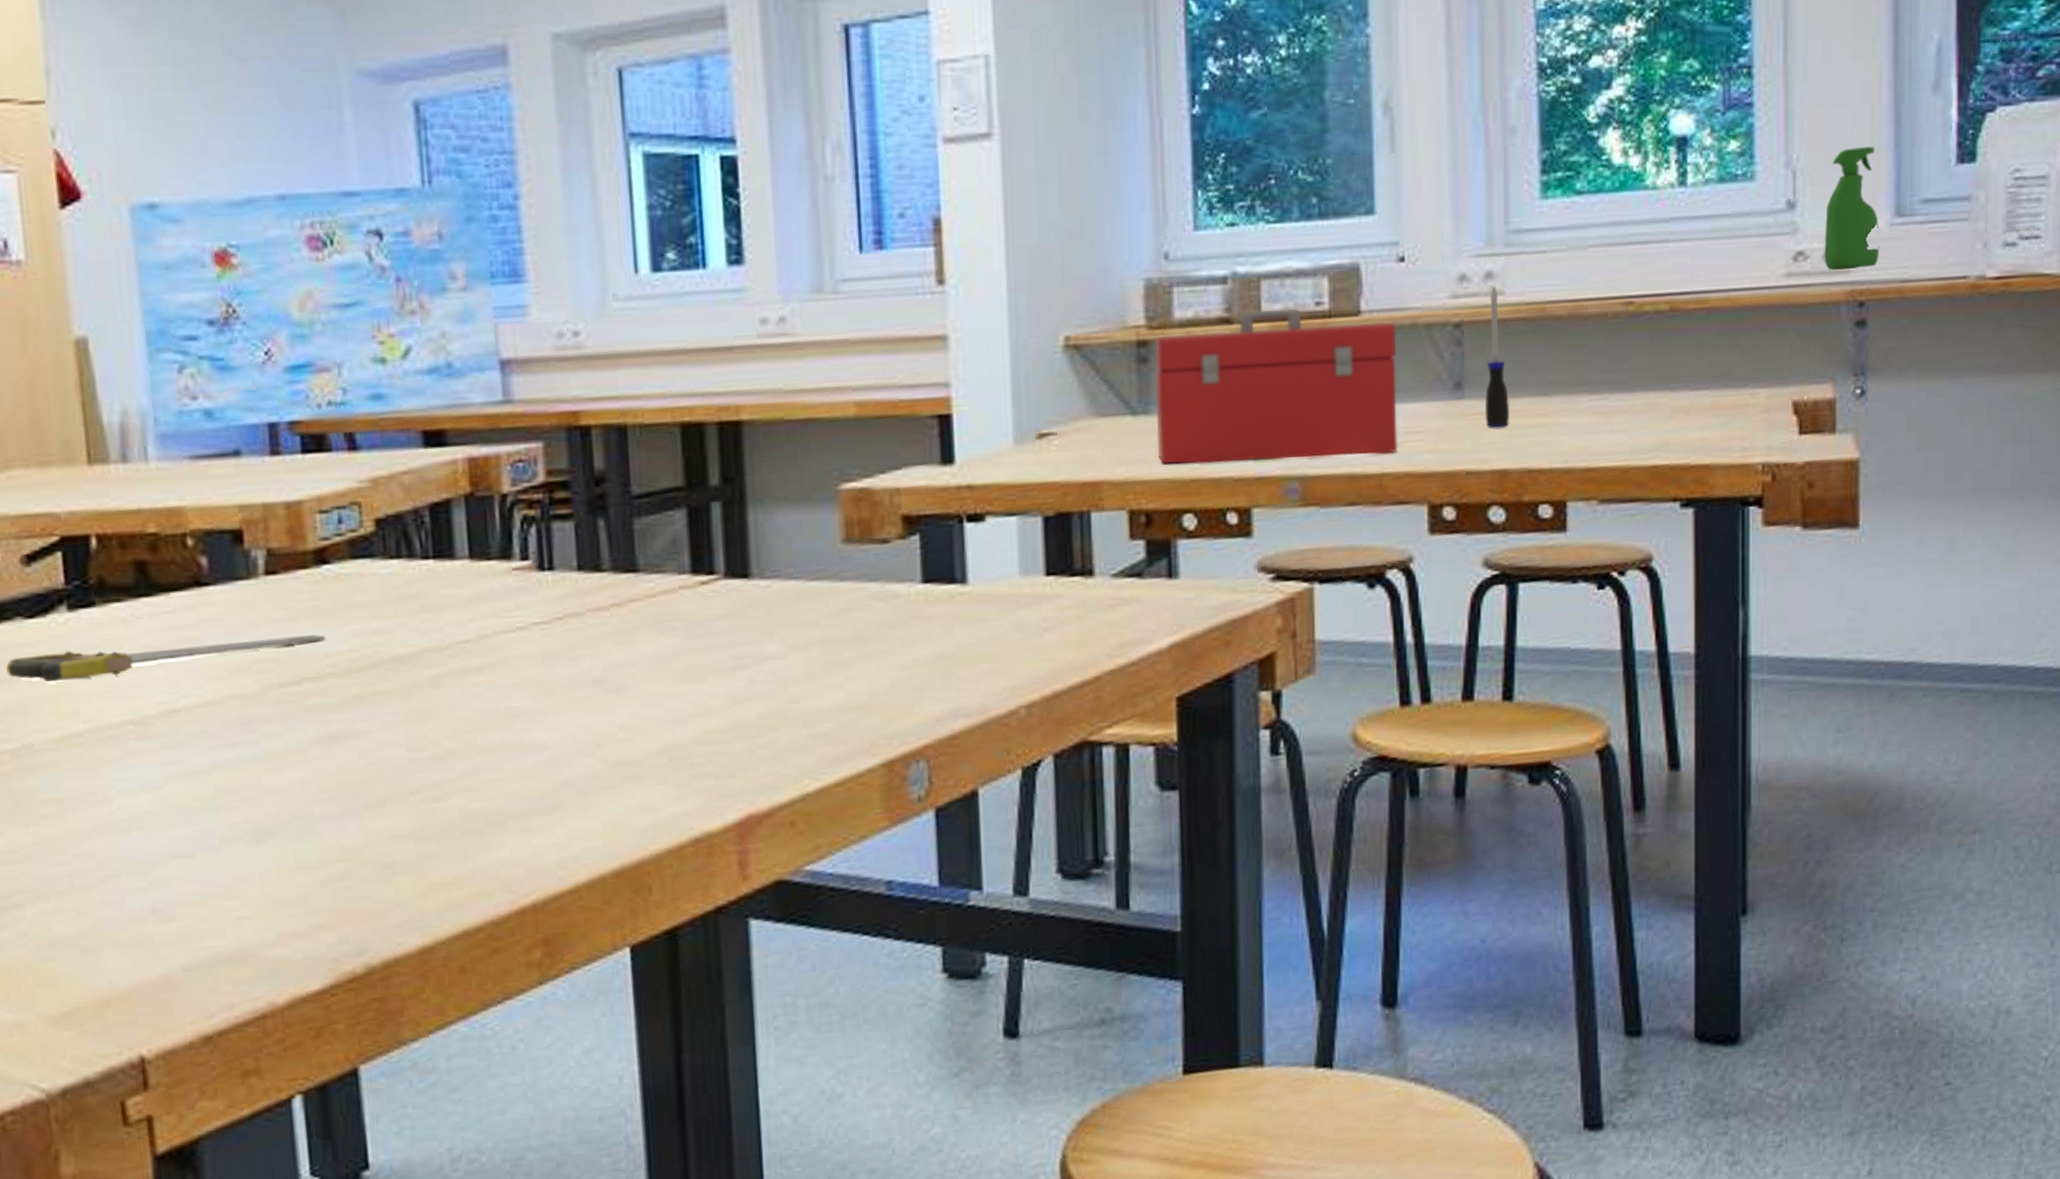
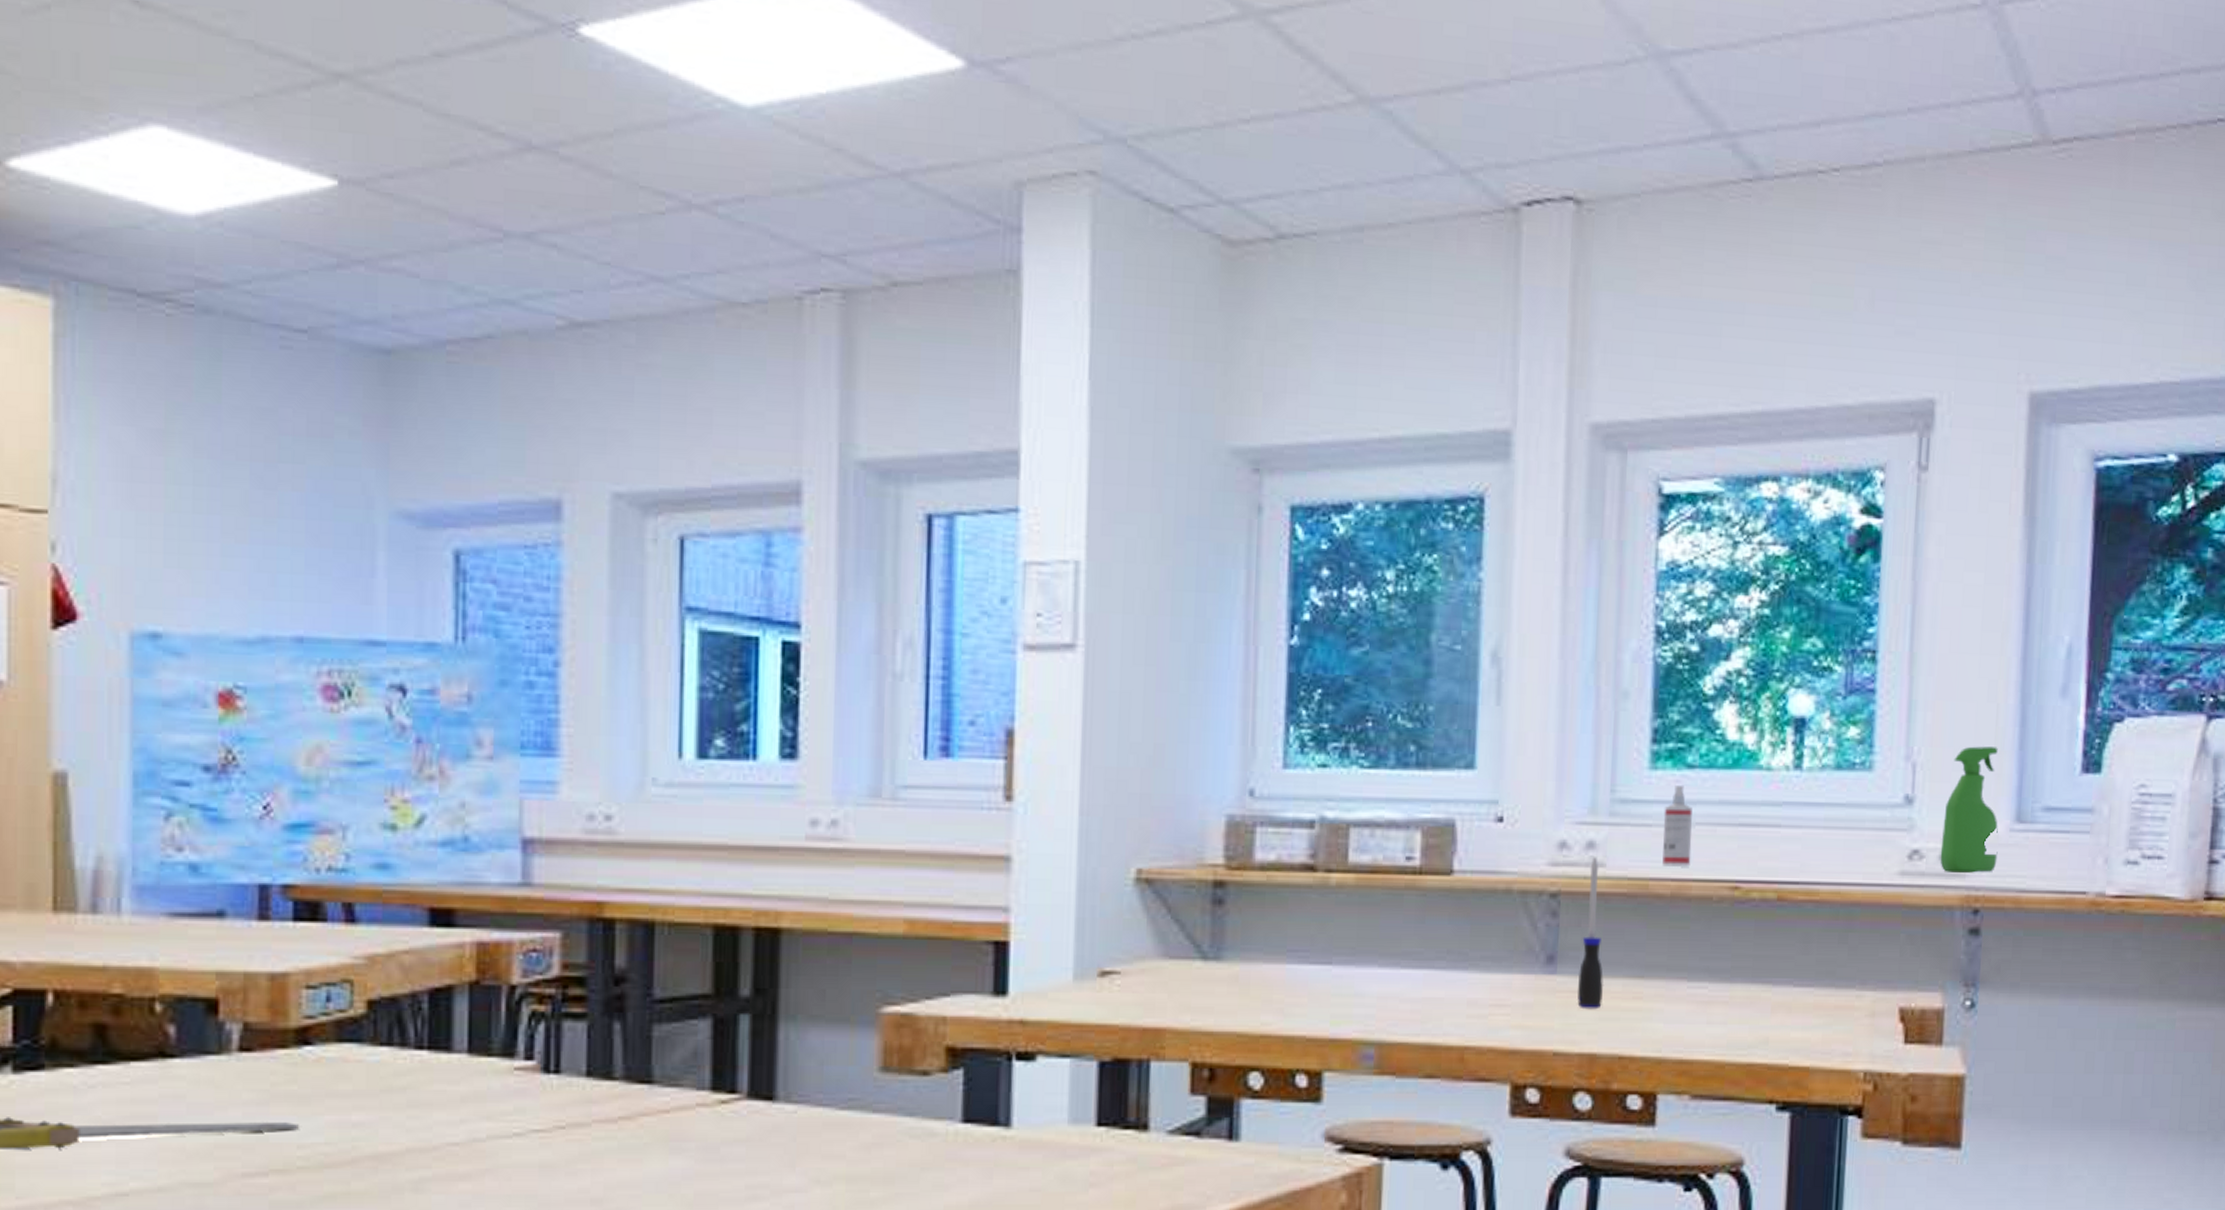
toolbox: present [1154,308,1398,464] -> none [1227,859,1490,1025]
spray bottle: none [1556,210,1585,289] -> present [1662,784,1692,867]

